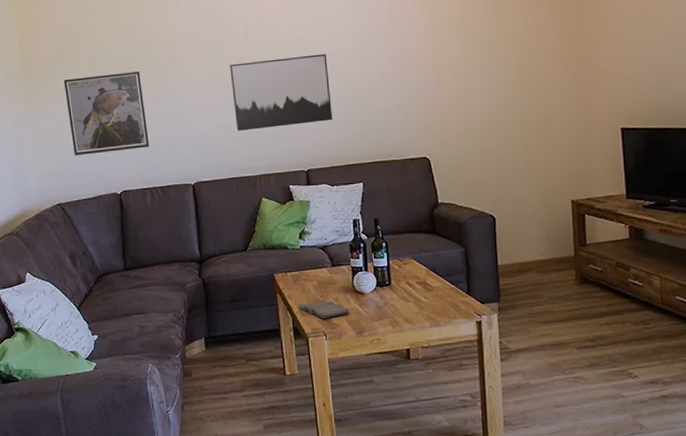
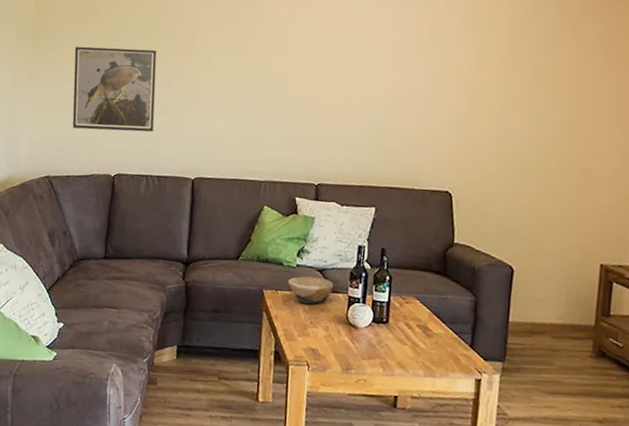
wall art: present [230,53,332,131] -> none [249,58,359,136]
bowl: none [294,255,337,281] -> present [287,276,334,305]
diary: present [298,299,350,319] -> none [284,325,339,348]

